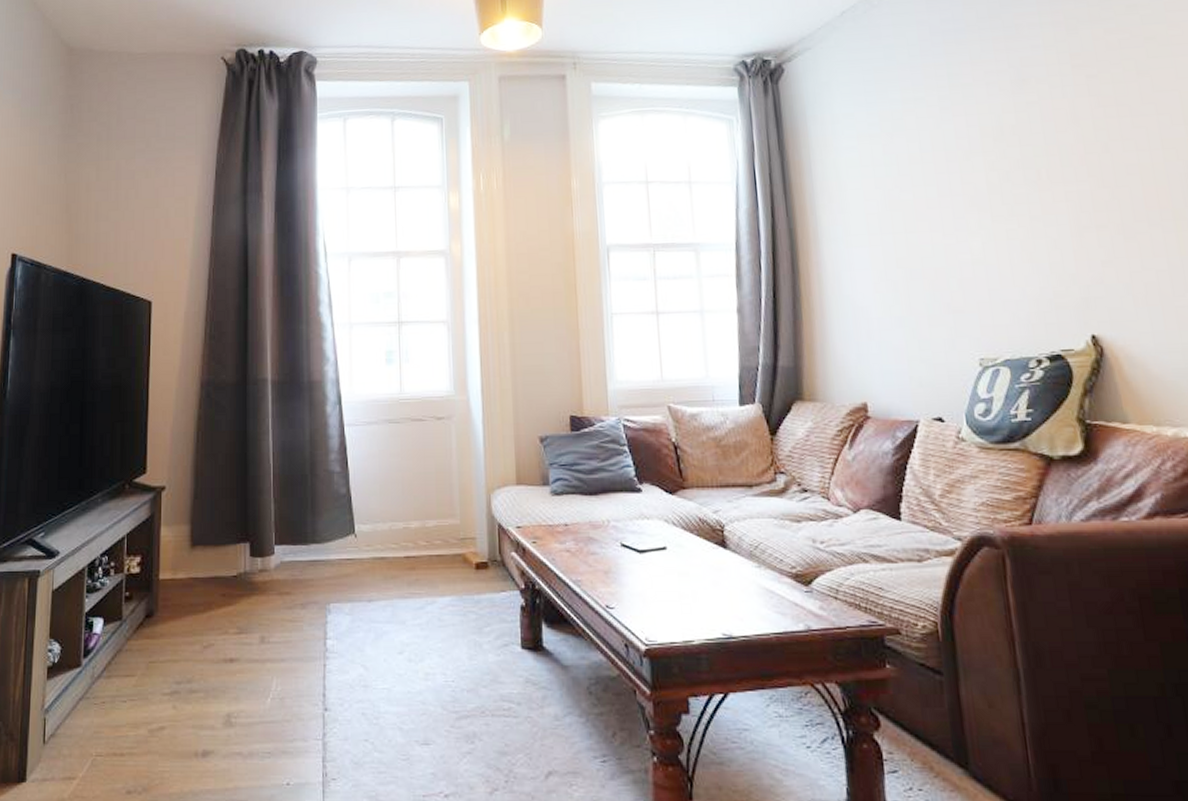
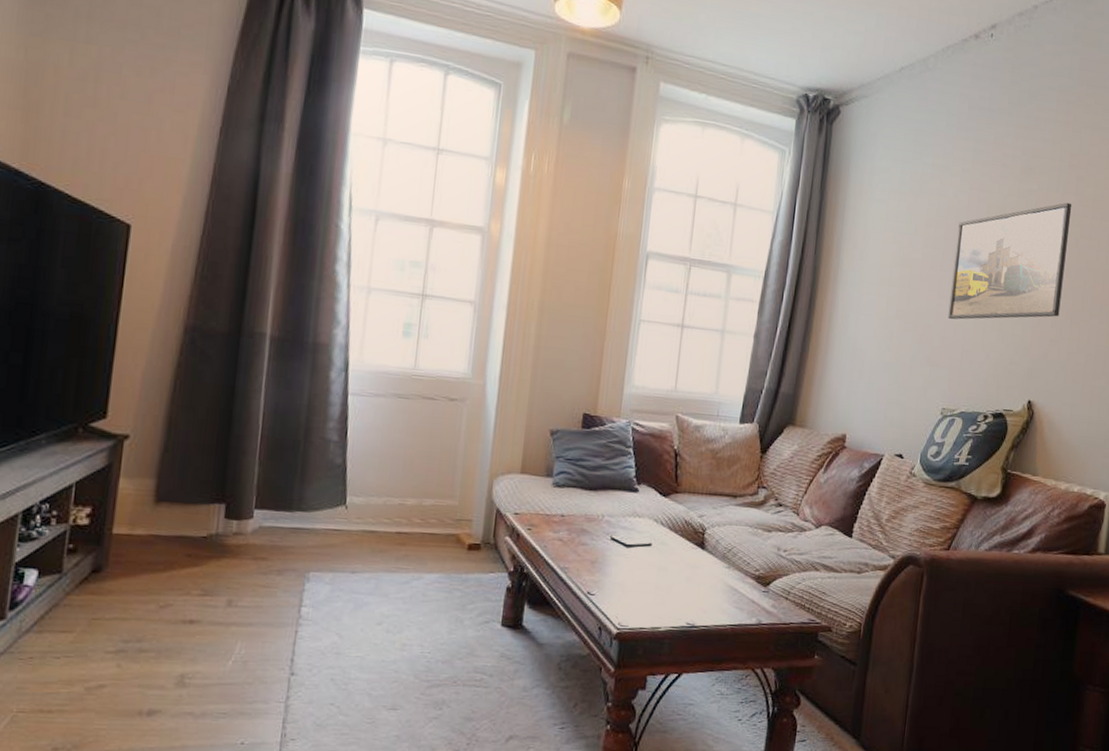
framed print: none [949,106,1106,259] -> present [948,202,1072,320]

